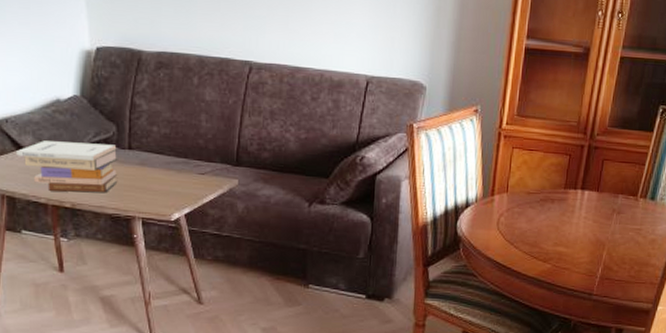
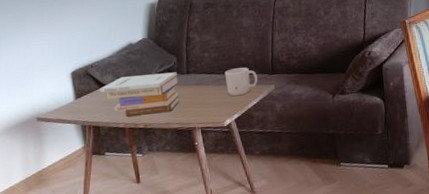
mug: none [176,151,217,187] -> present [224,67,258,97]

